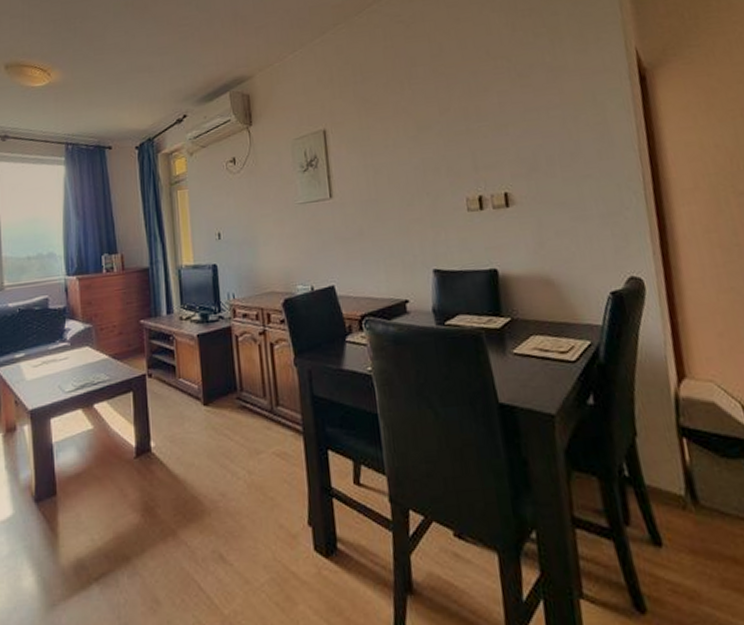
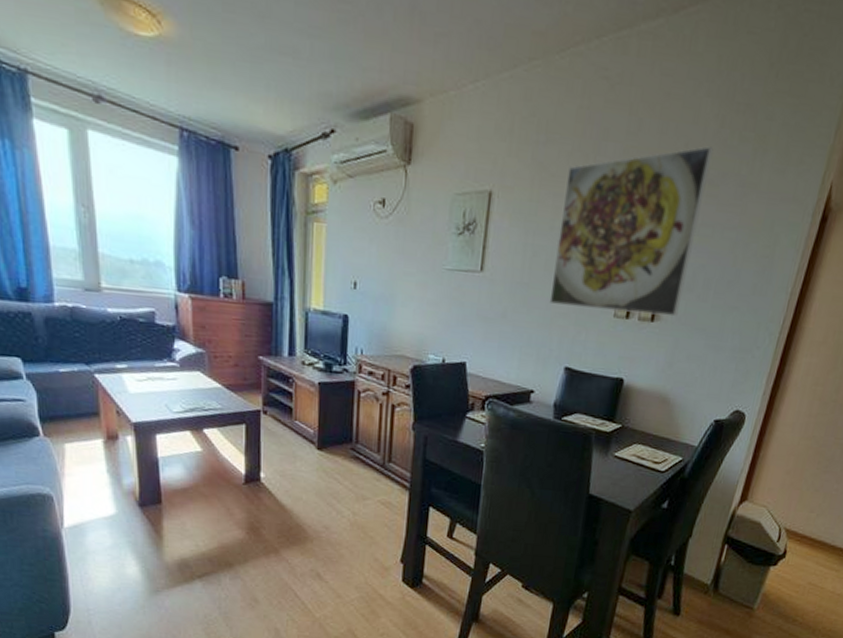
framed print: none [388,48,531,212] -> present [549,146,714,317]

